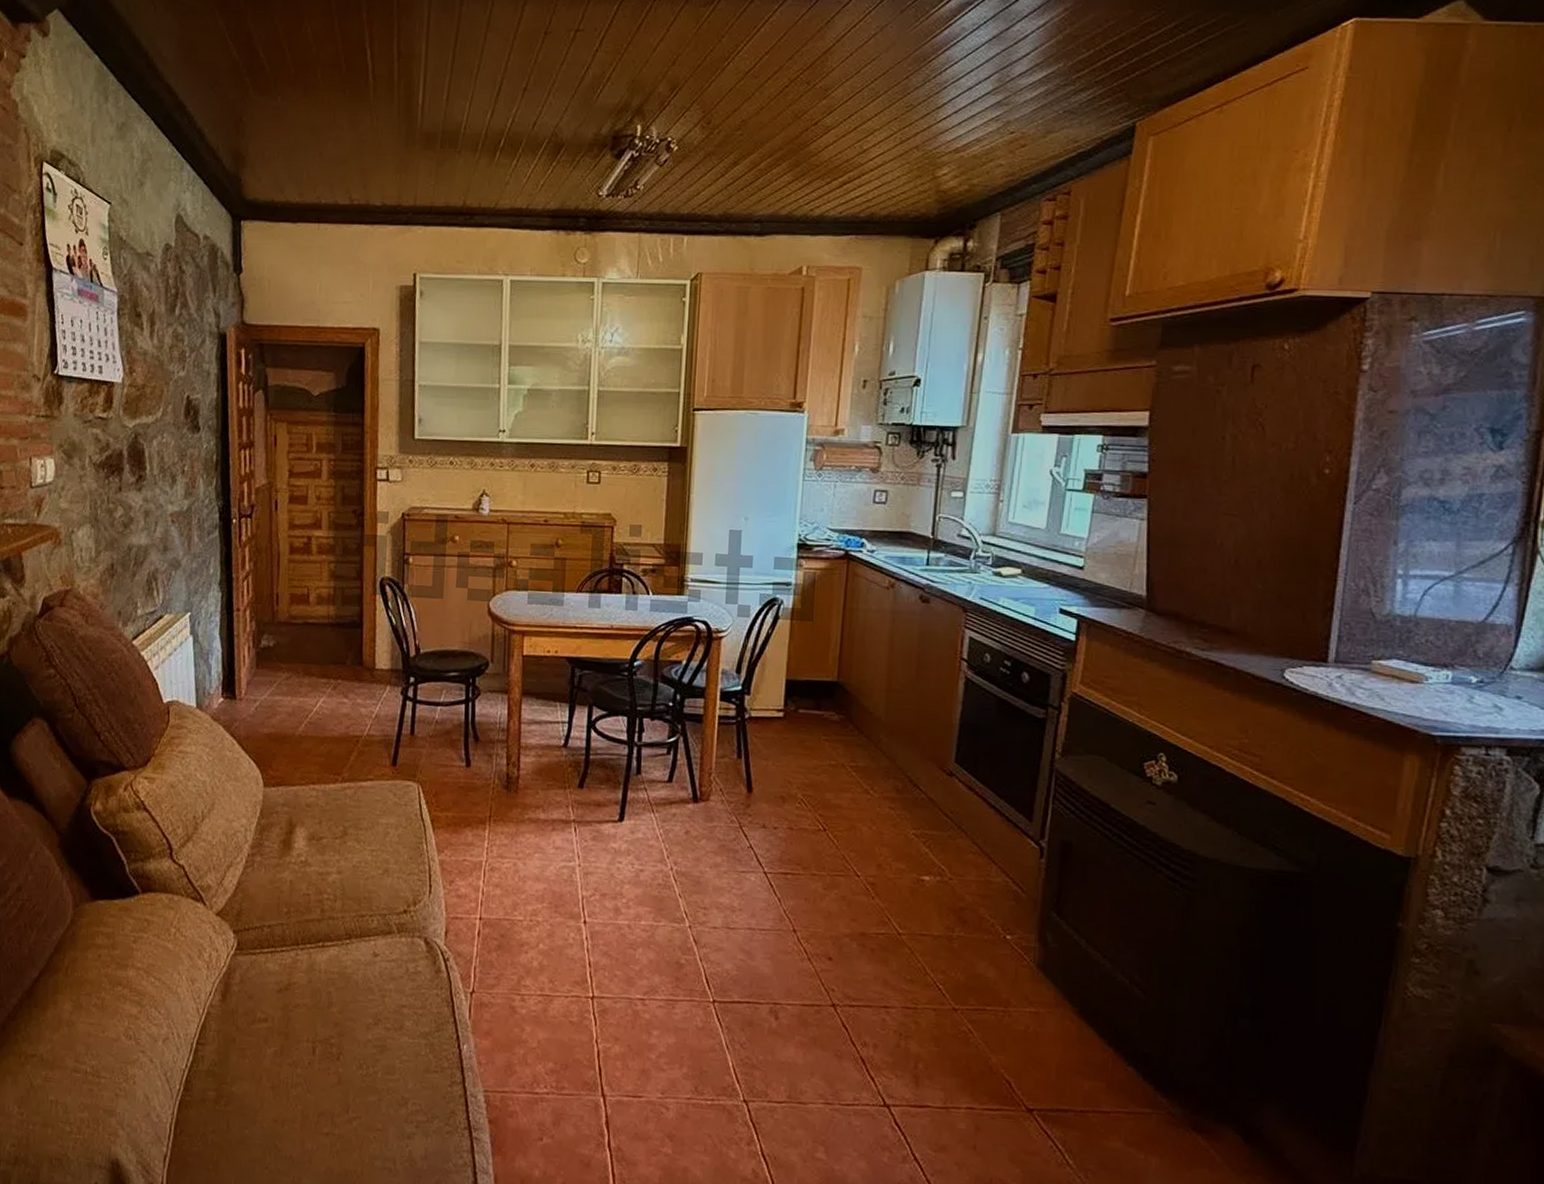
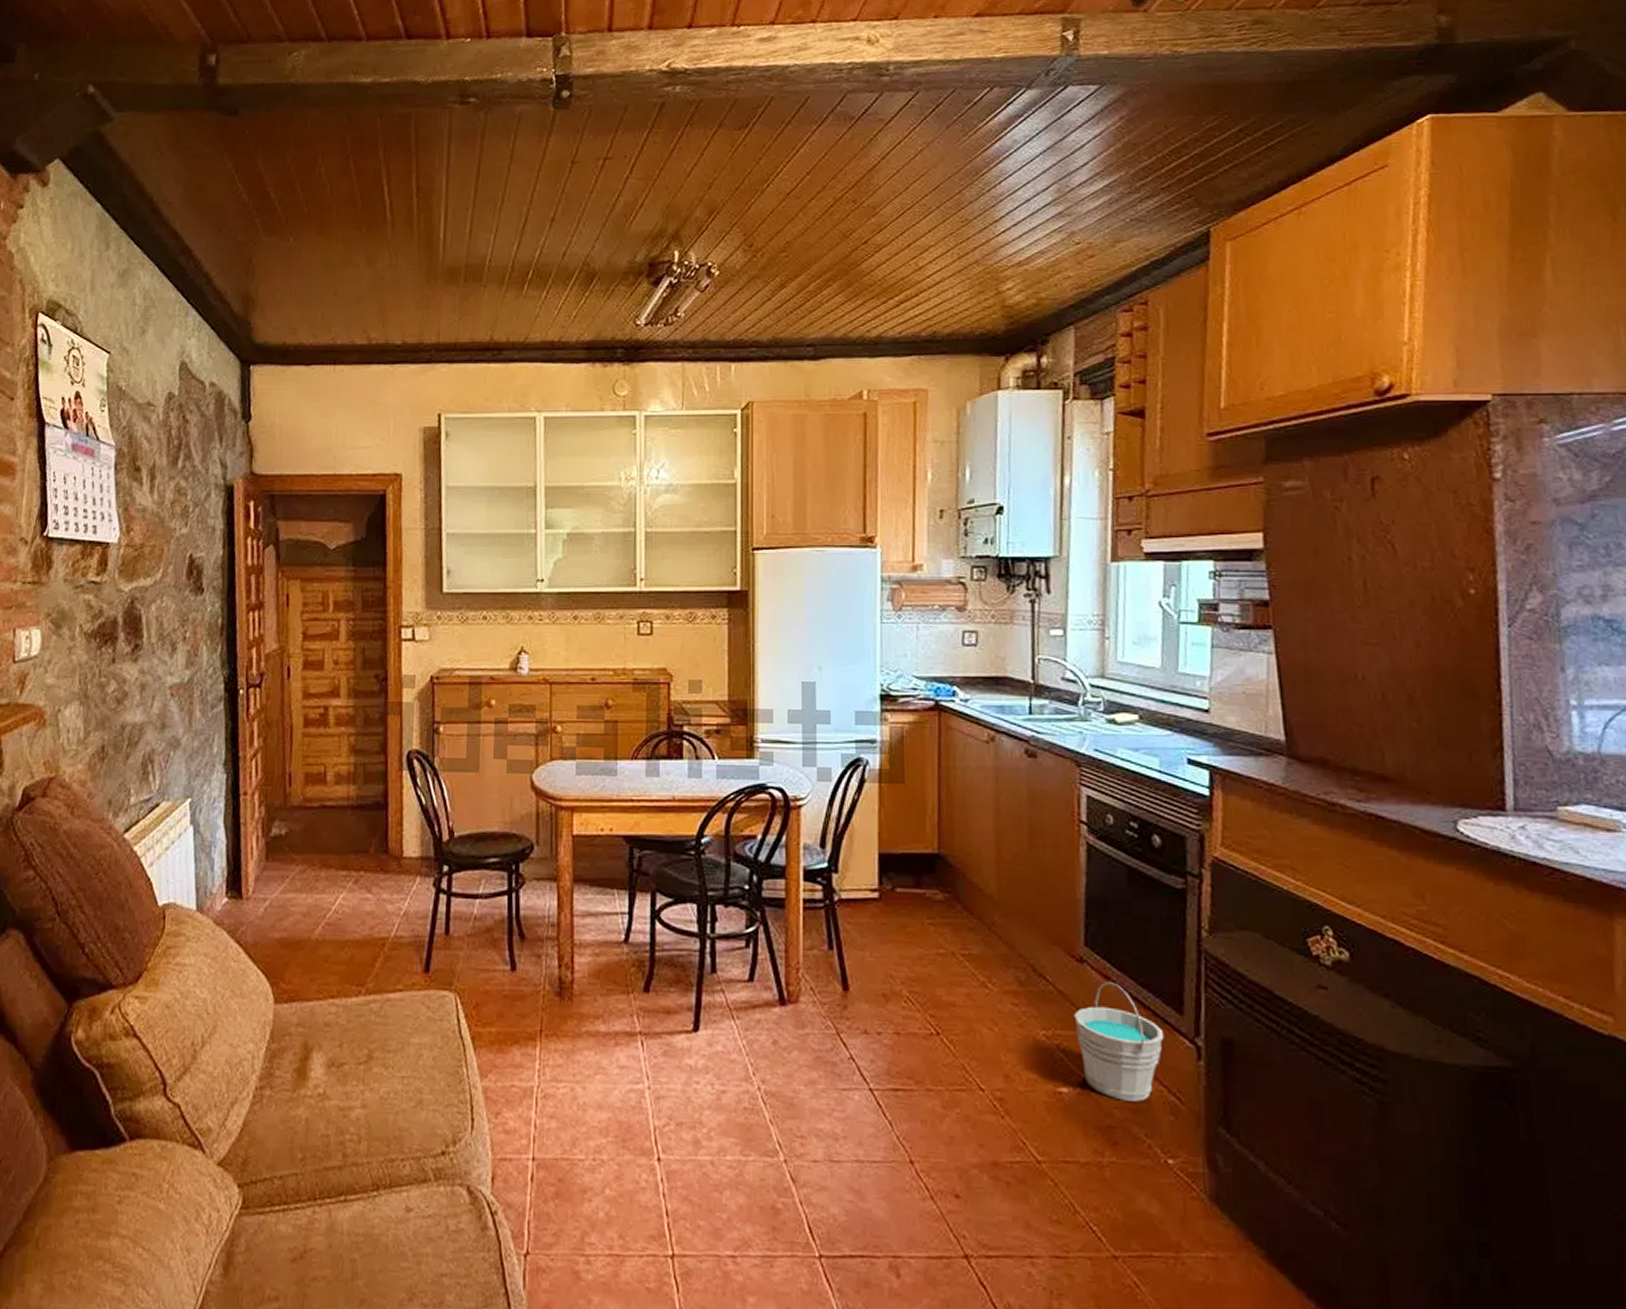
bucket: none [940,792,1015,889] -> present [1074,982,1165,1102]

